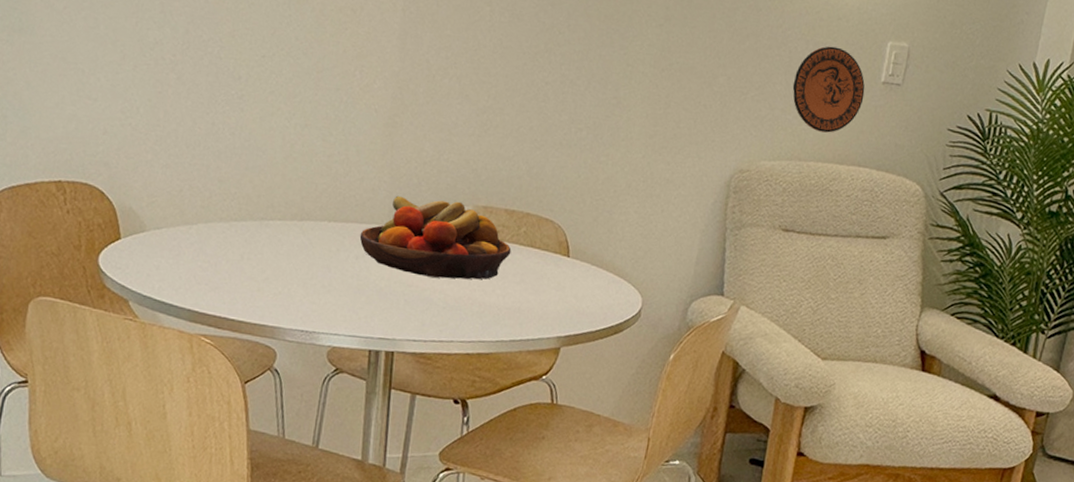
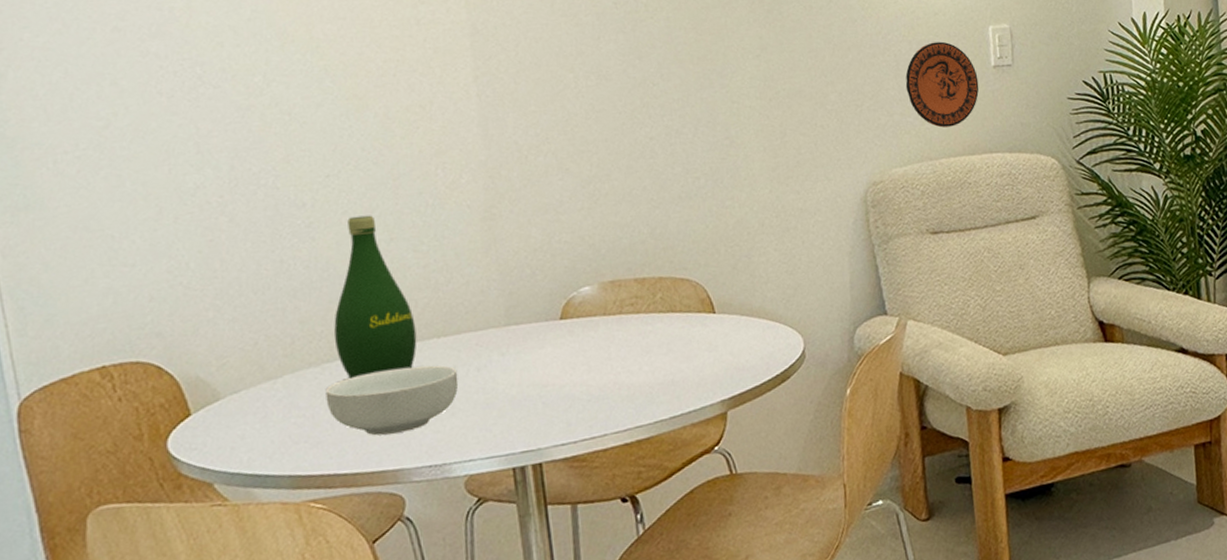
cereal bowl: none [228,238,339,297] -> present [325,365,459,436]
bottle: none [244,97,313,243] -> present [334,215,417,380]
fruit bowl: present [359,195,512,280] -> none [476,282,651,373]

